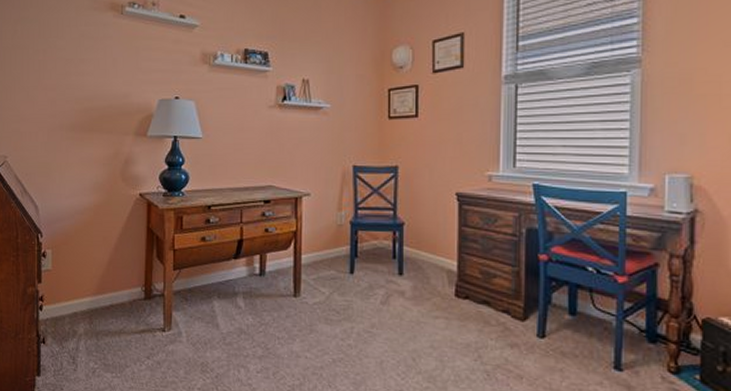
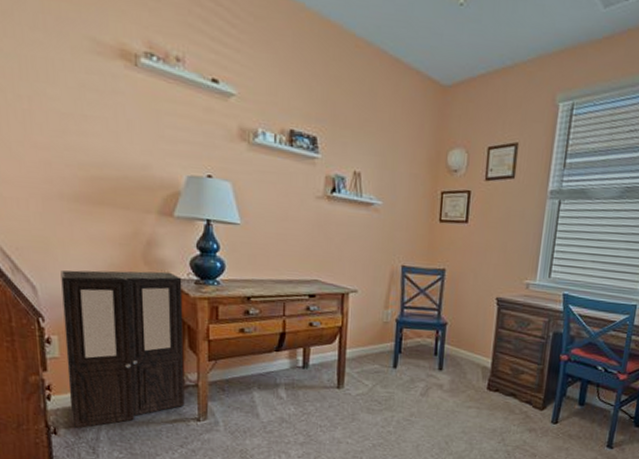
cabinet: none [57,186,152,339] -> present [61,270,185,429]

